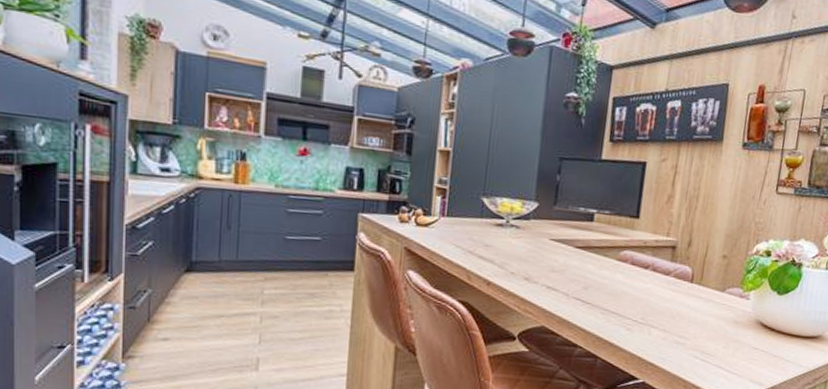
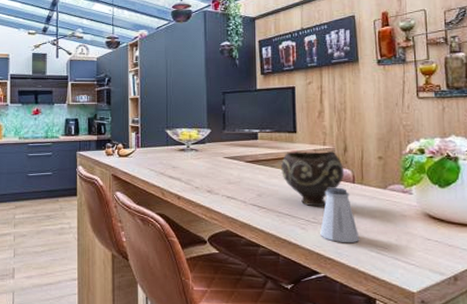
bowl: none [615,240,684,307] -> present [281,151,345,207]
saltshaker: none [646,285,687,349] -> present [320,187,360,243]

